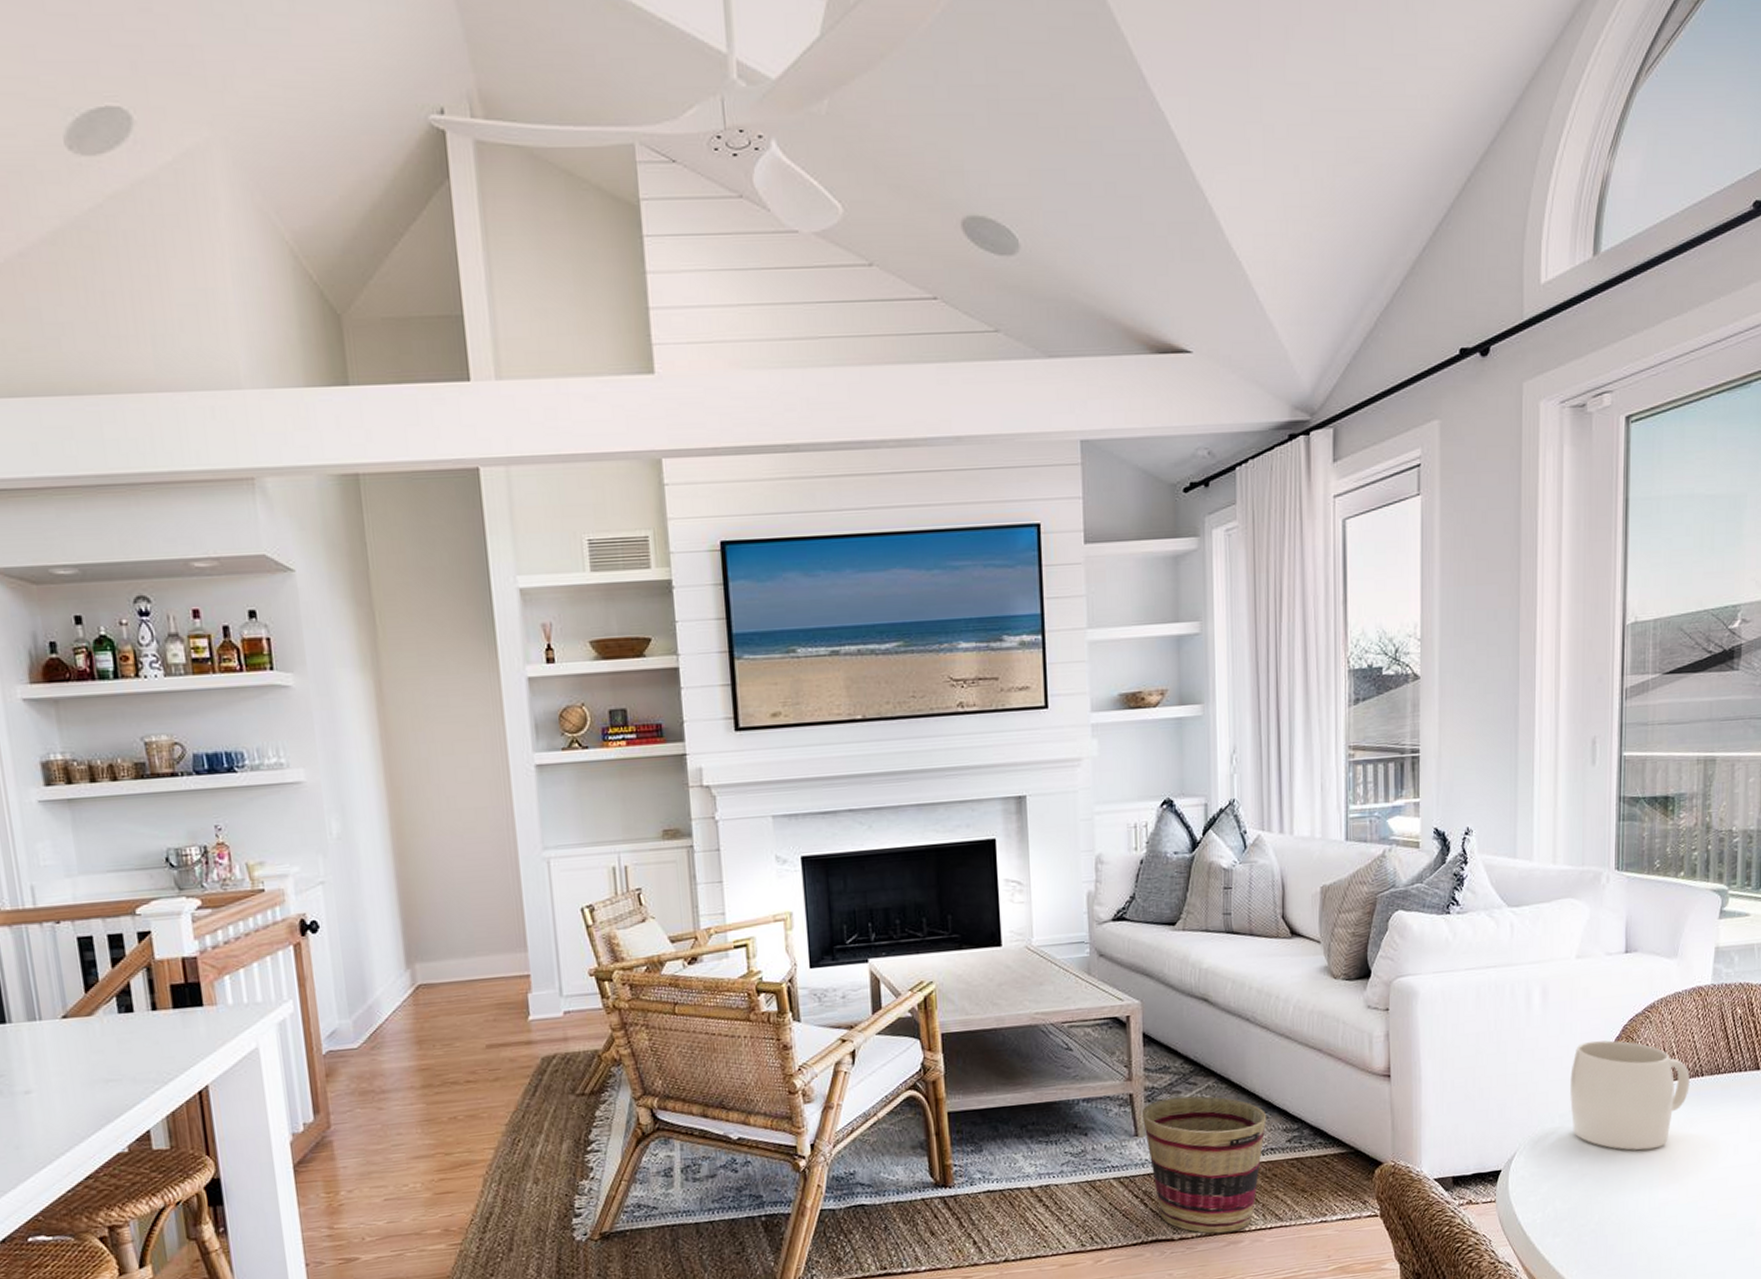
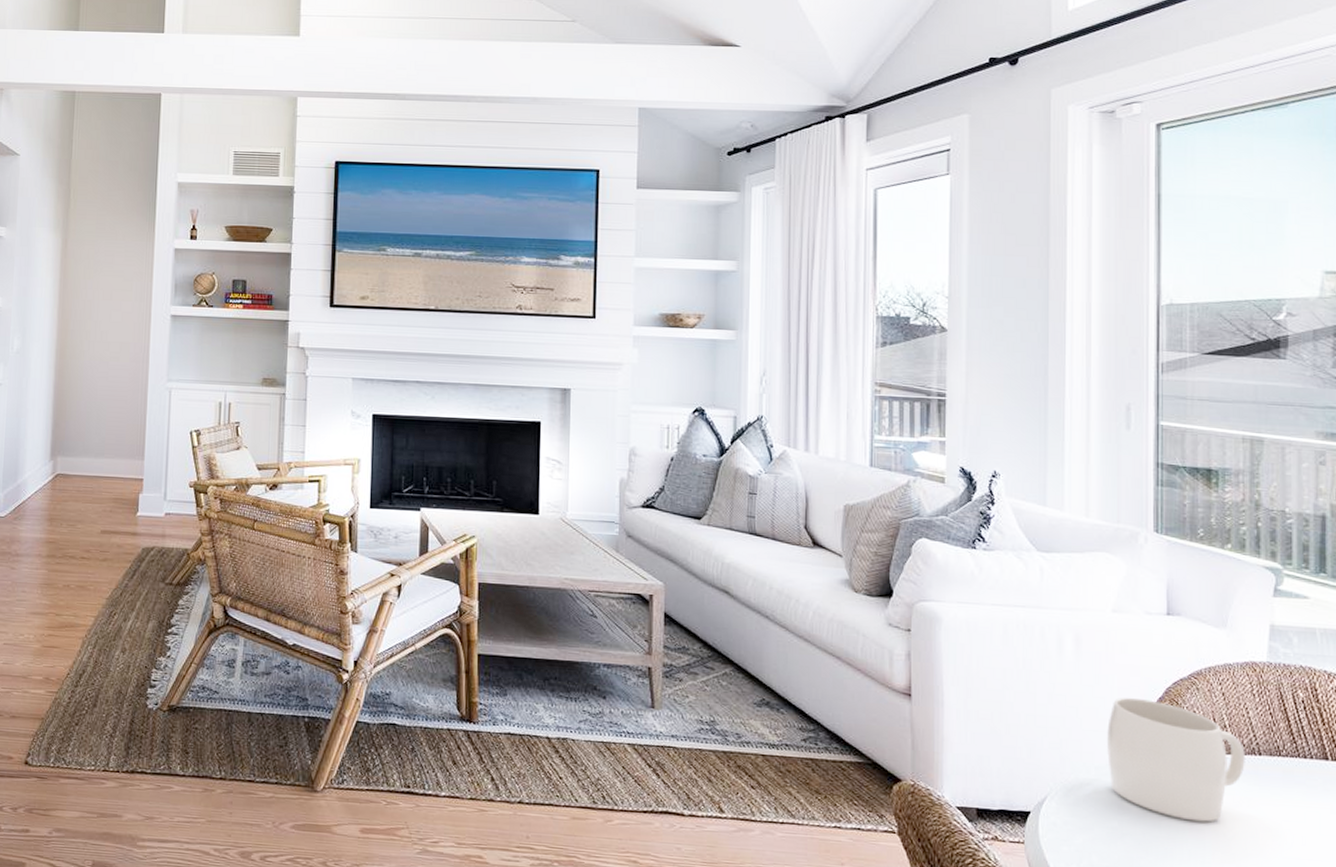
basket: present [1141,1096,1267,1234] -> none [659,677,783,819]

